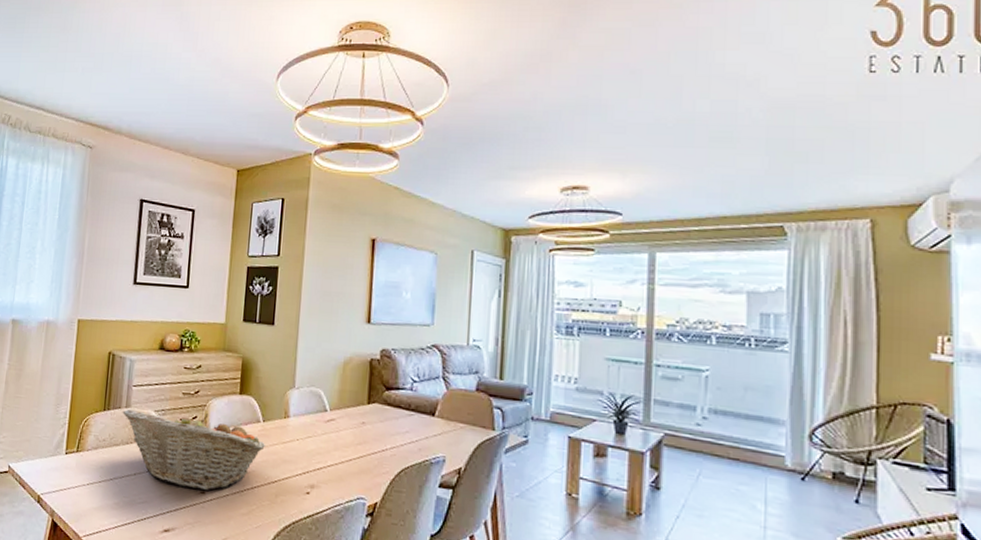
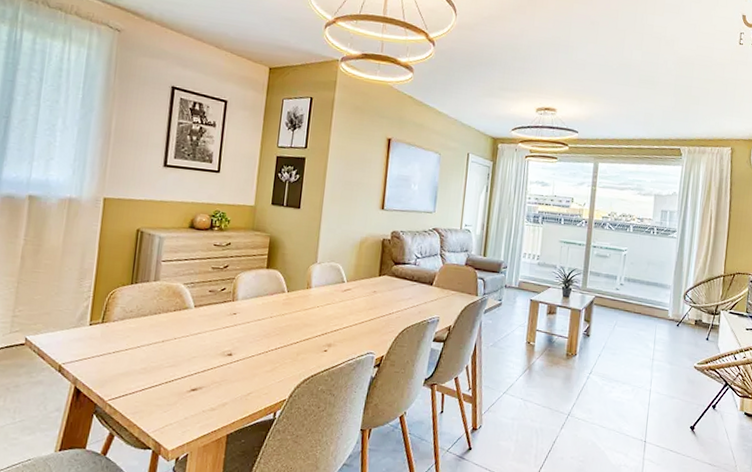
fruit basket: present [122,408,265,491] -> none [151,282,289,353]

